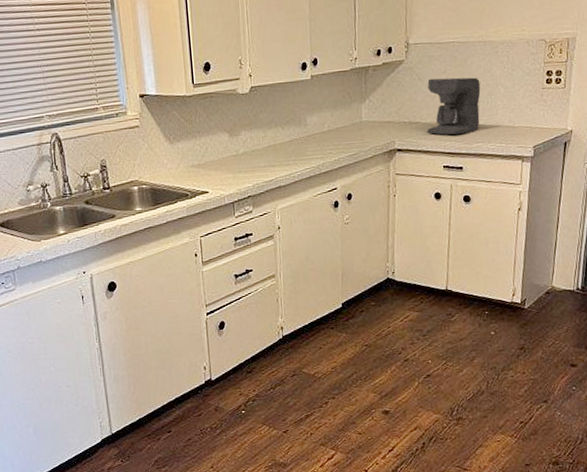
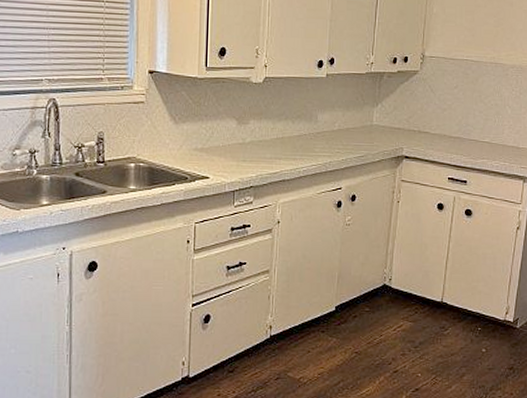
coffee maker: present [427,77,481,135] -> none [435,91,489,149]

